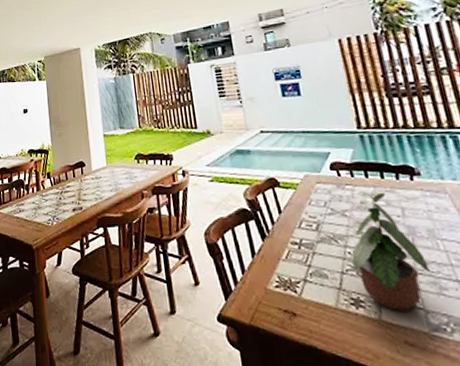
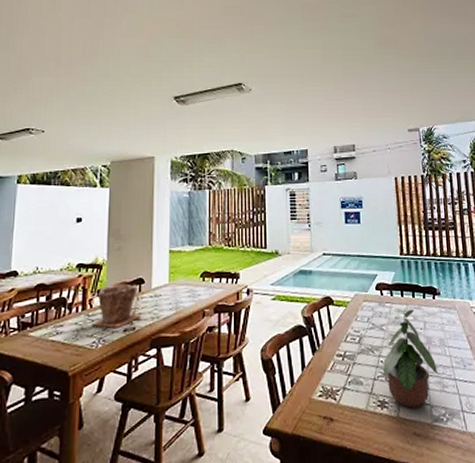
plant pot: none [46,167,86,207] -> present [92,284,141,328]

